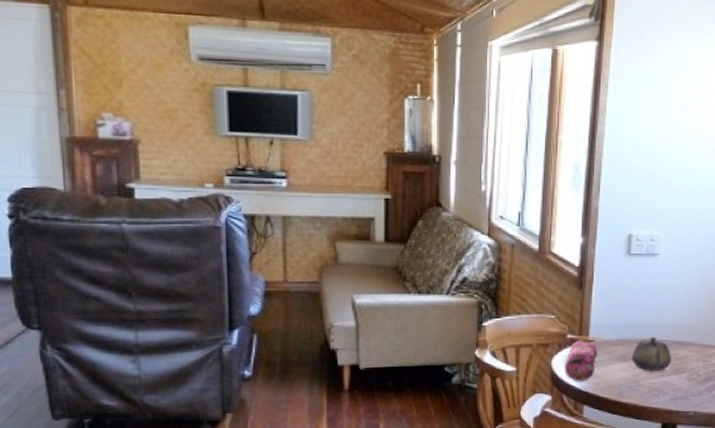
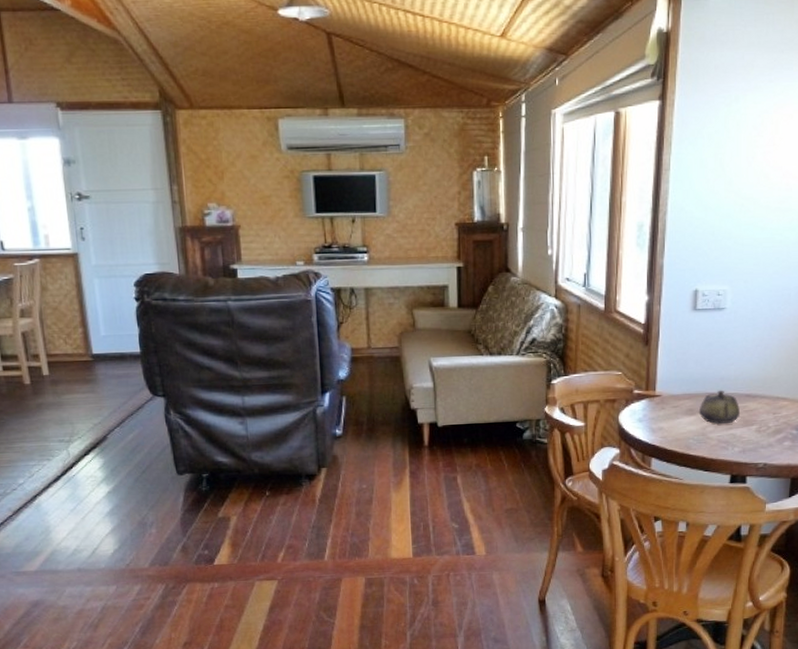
pencil case: present [565,339,598,382] -> none [632,394,665,436]

